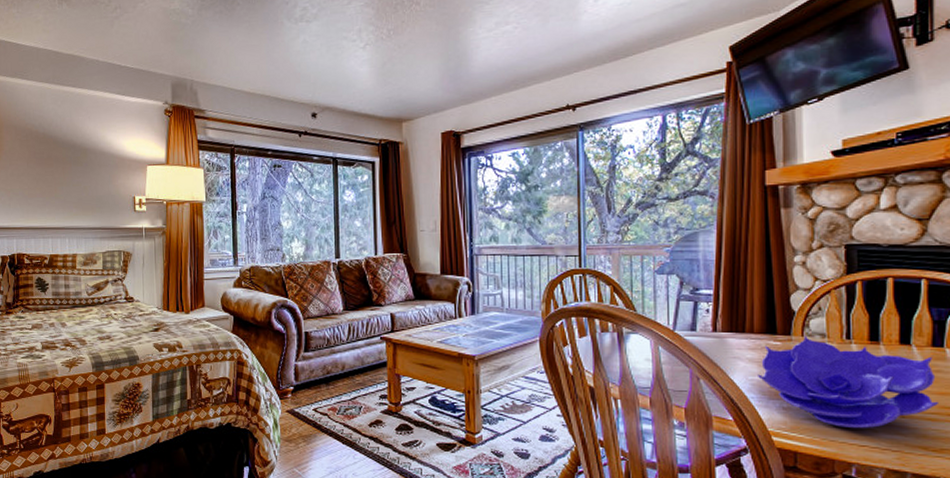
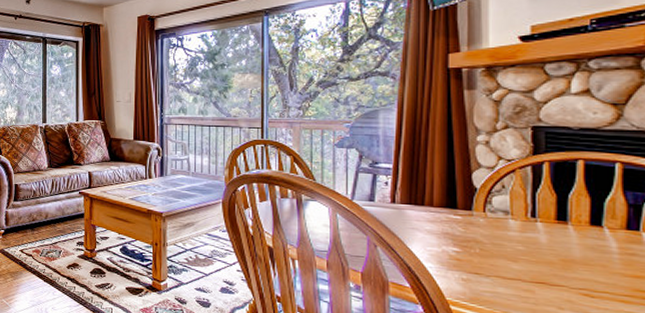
decorative bowl: present [756,335,938,429] -> none [435,211,632,306]

